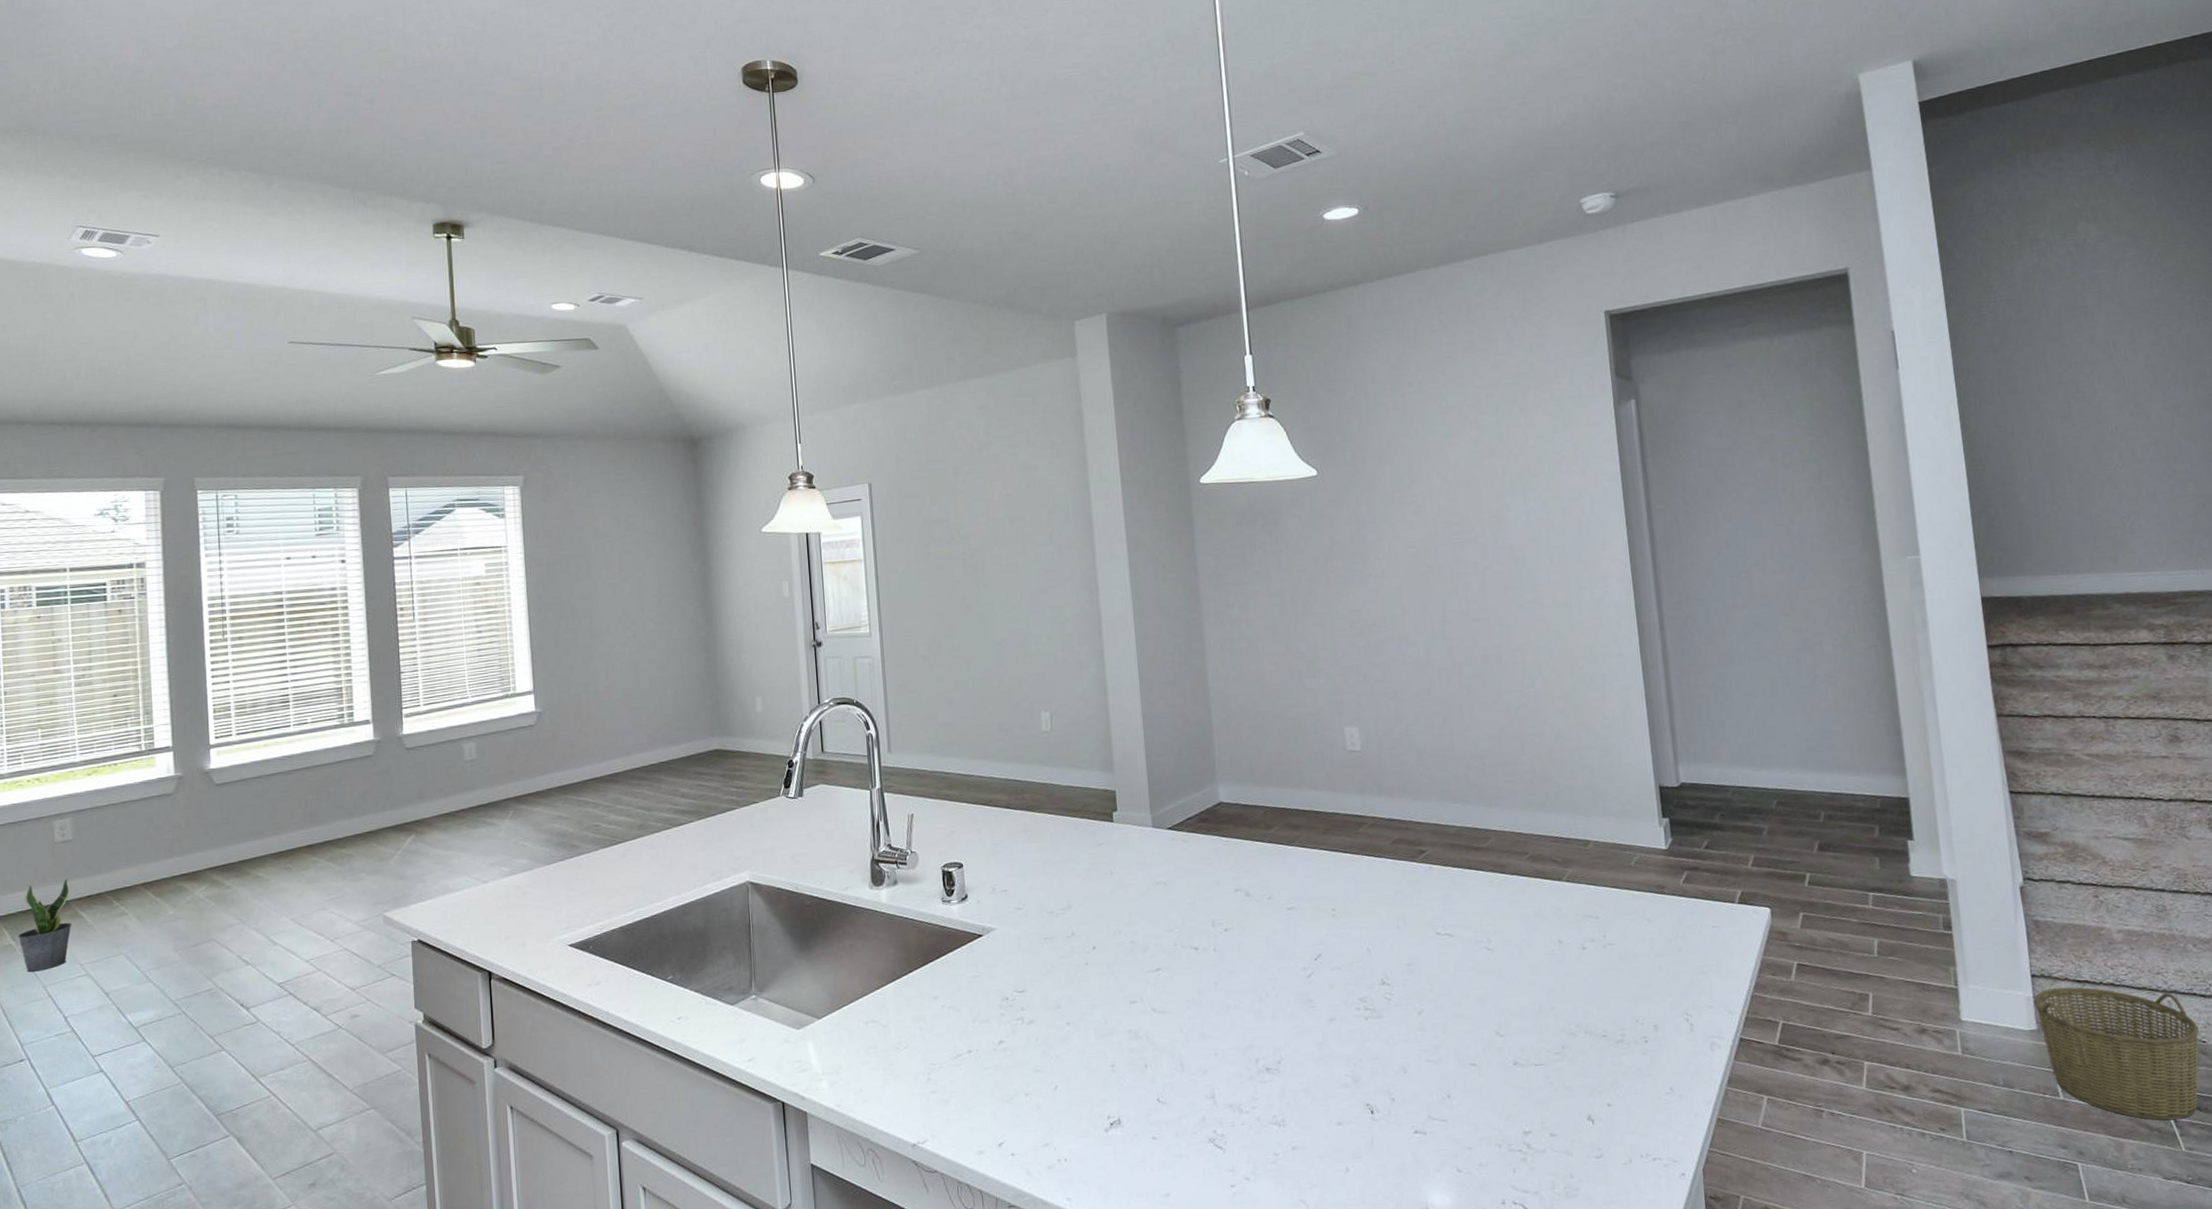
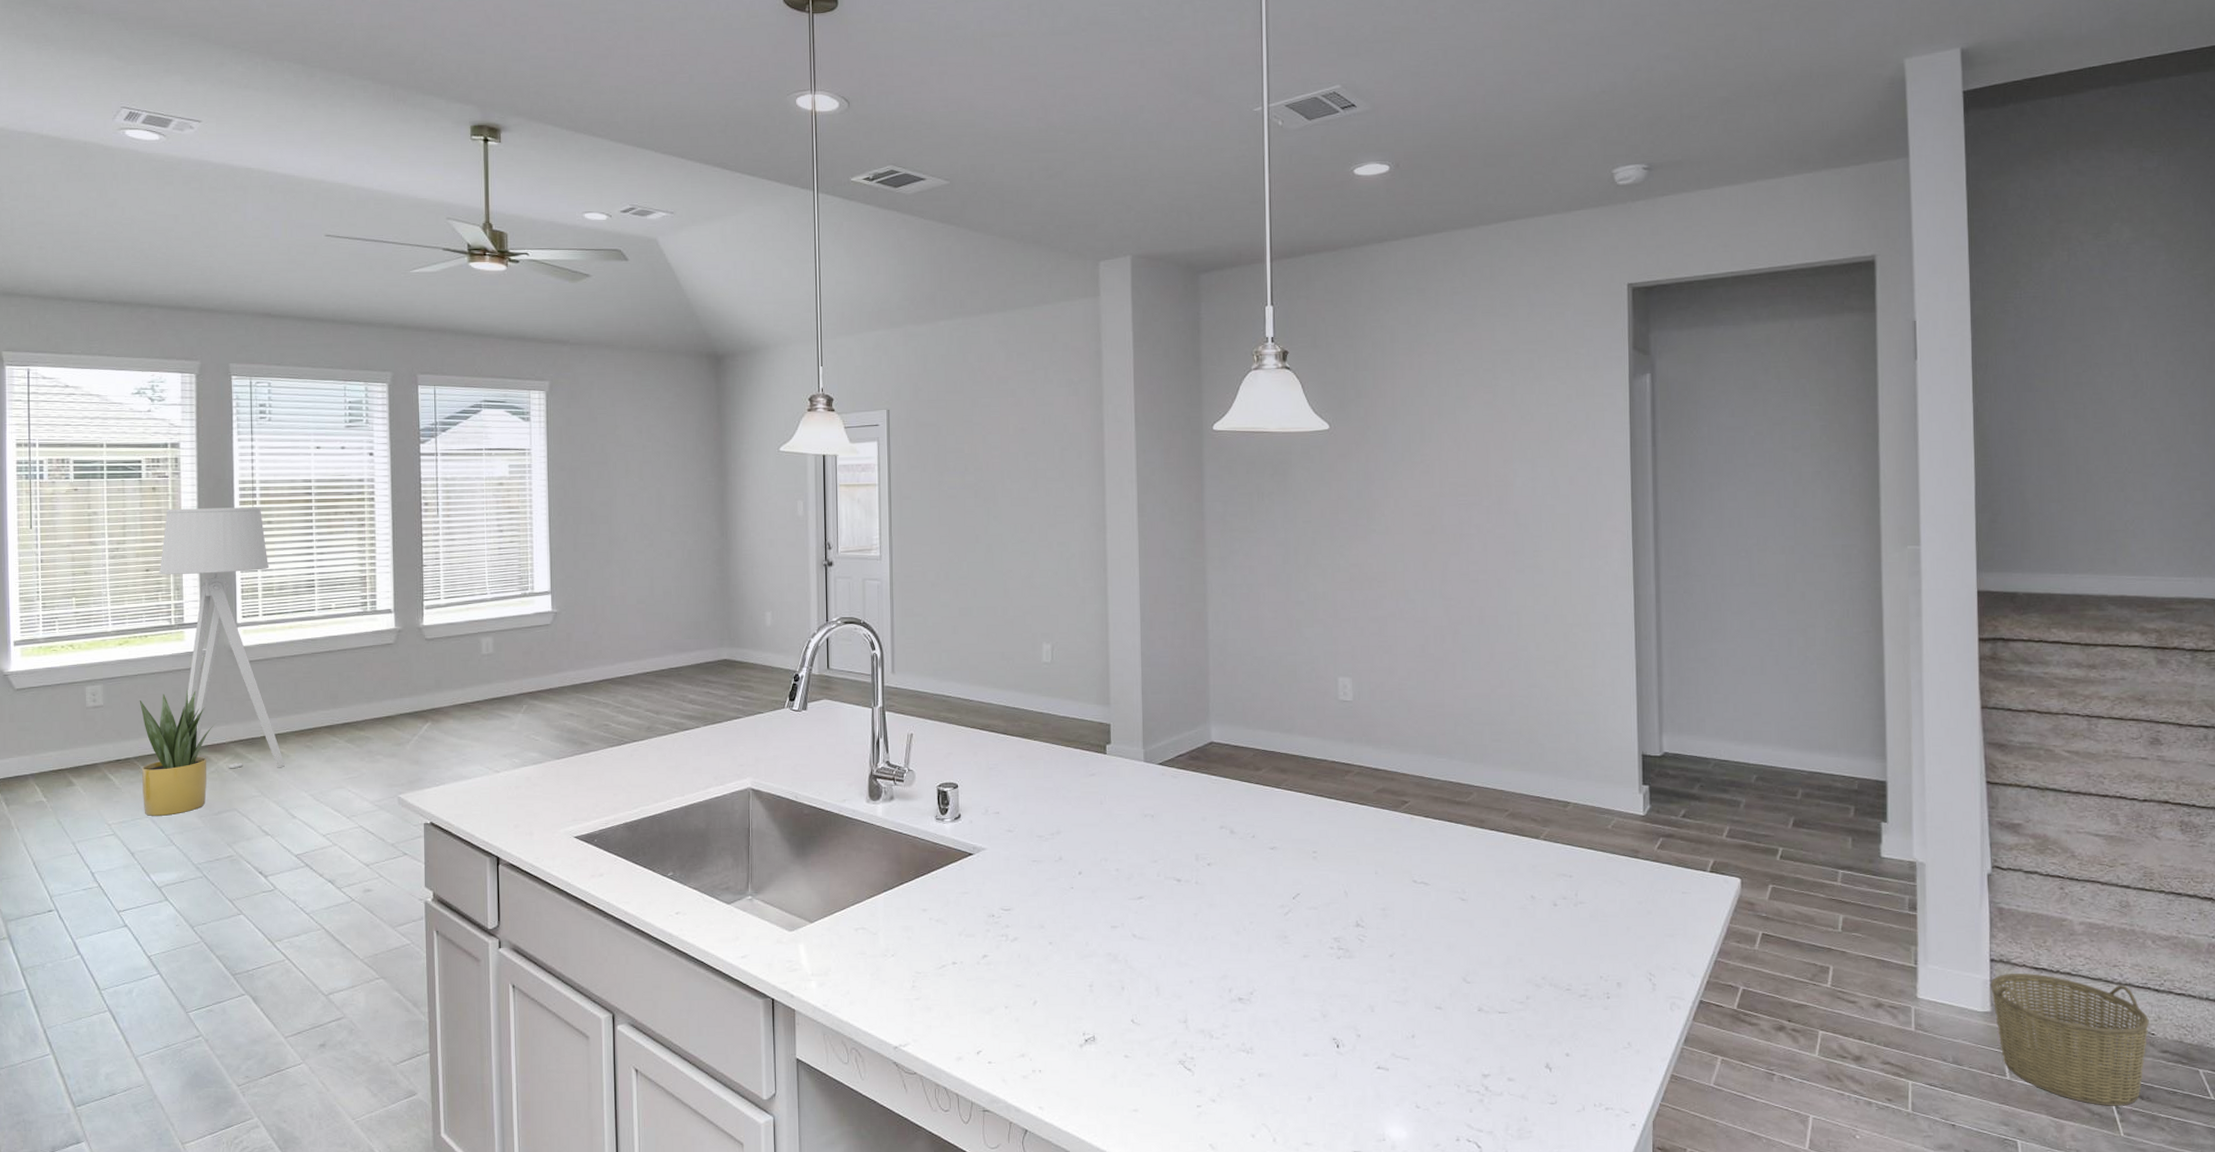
potted plant: present [17,877,72,972] -> none [48,741,101,828]
planter: none [110,816,190,953] -> present [139,688,215,816]
floor lamp: none [127,623,264,898] -> present [159,507,285,769]

